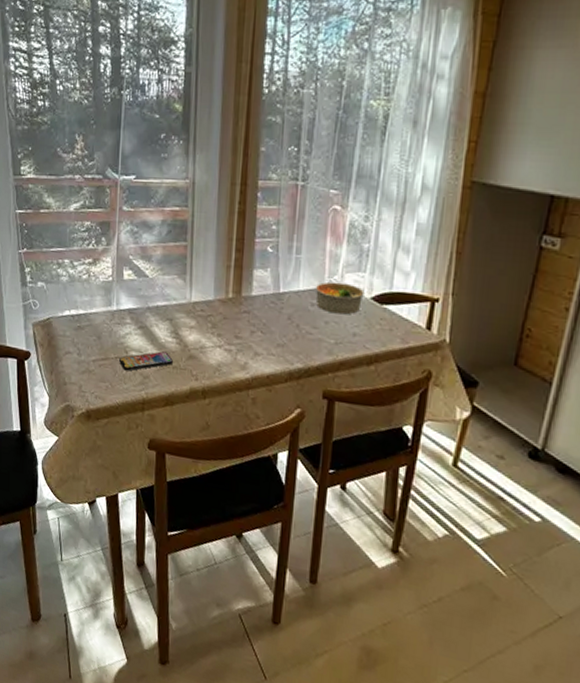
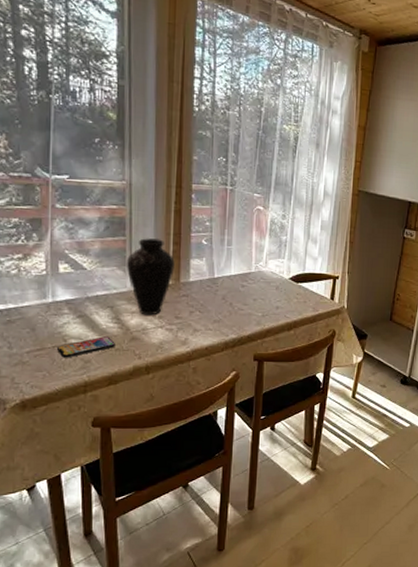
vase: none [186,244,237,332] -> present [126,238,175,316]
bowl: present [315,281,365,315] -> none [244,267,284,293]

